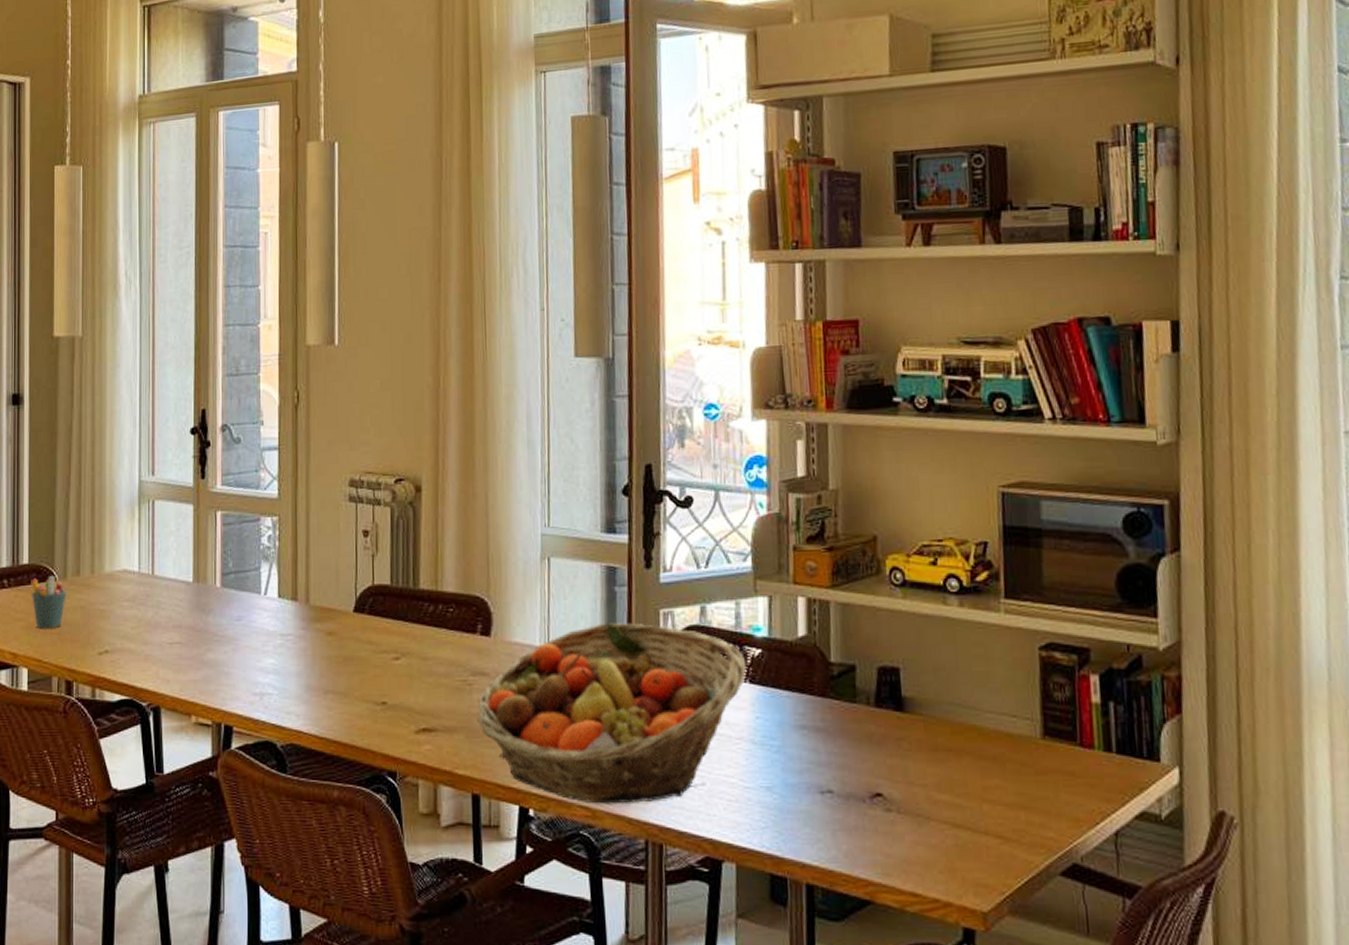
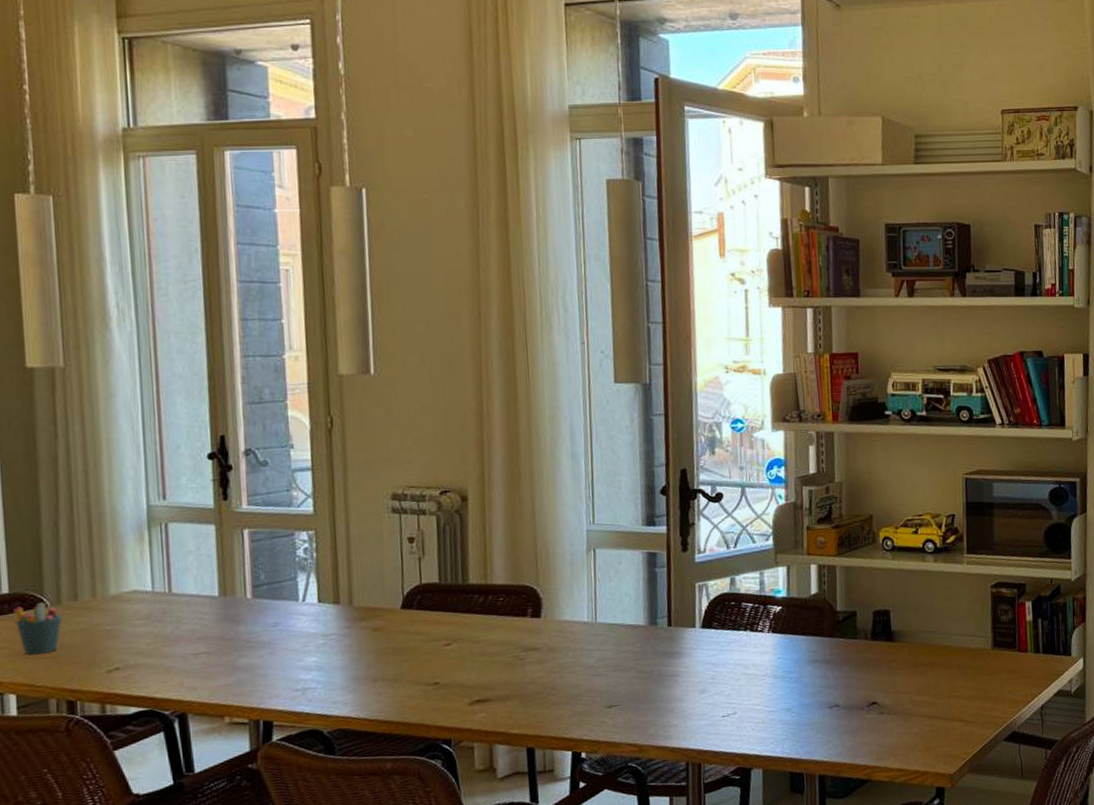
fruit basket: present [477,622,747,804] -> none [529,595,770,741]

